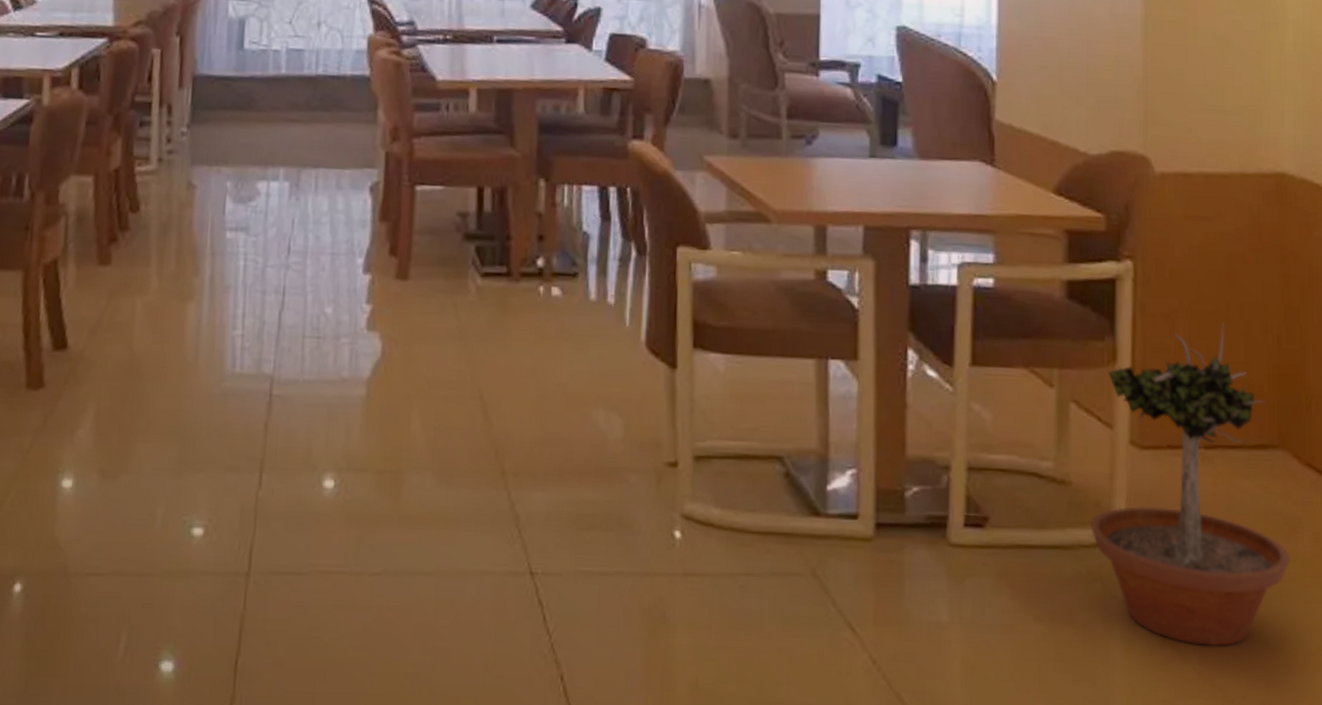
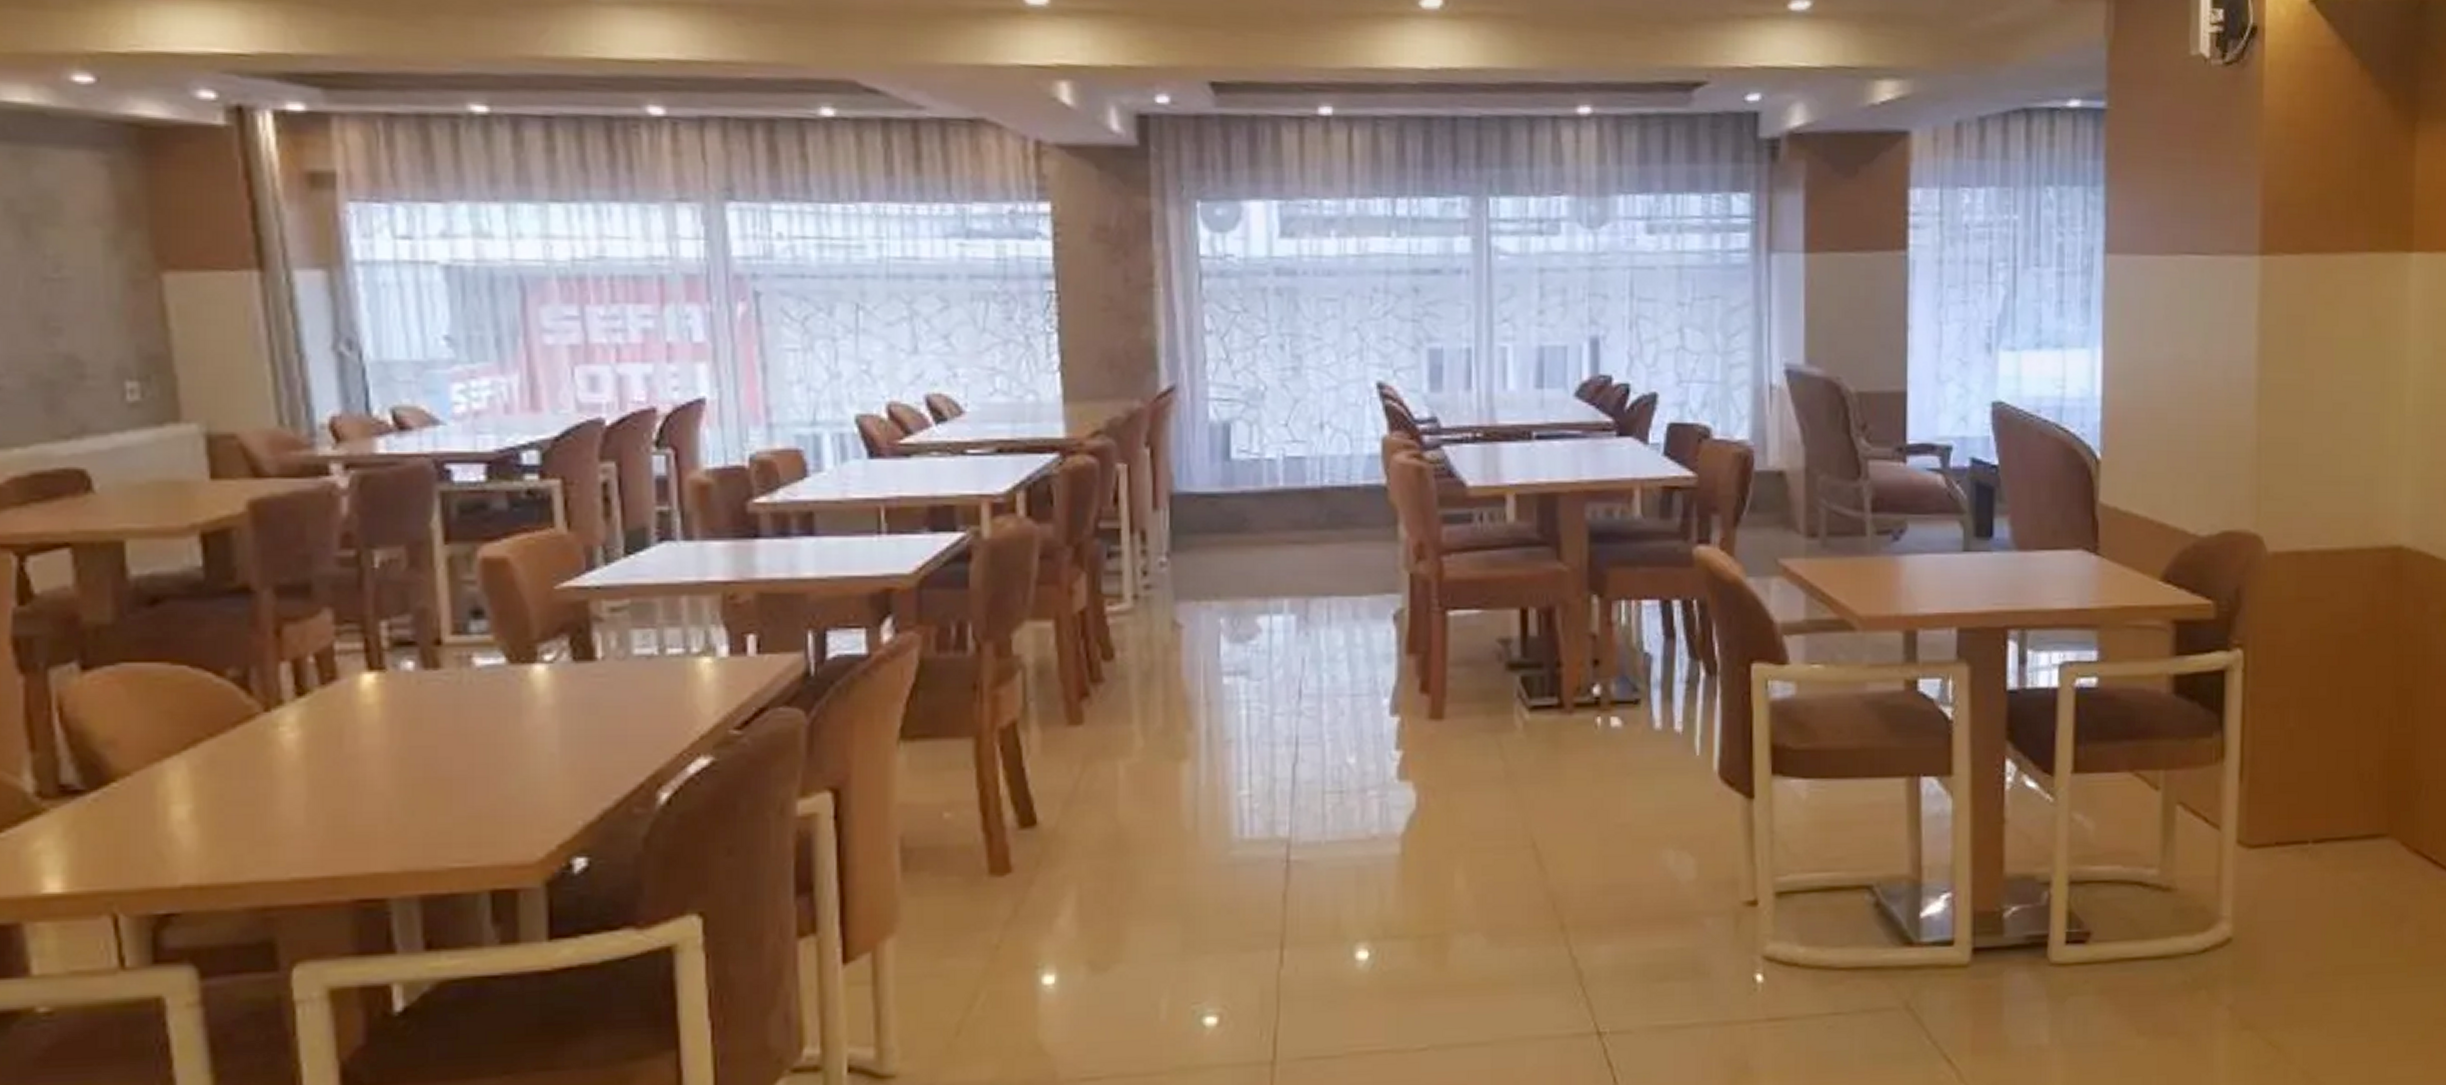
potted tree: present [1089,322,1290,646] -> none [2195,709,2396,1045]

